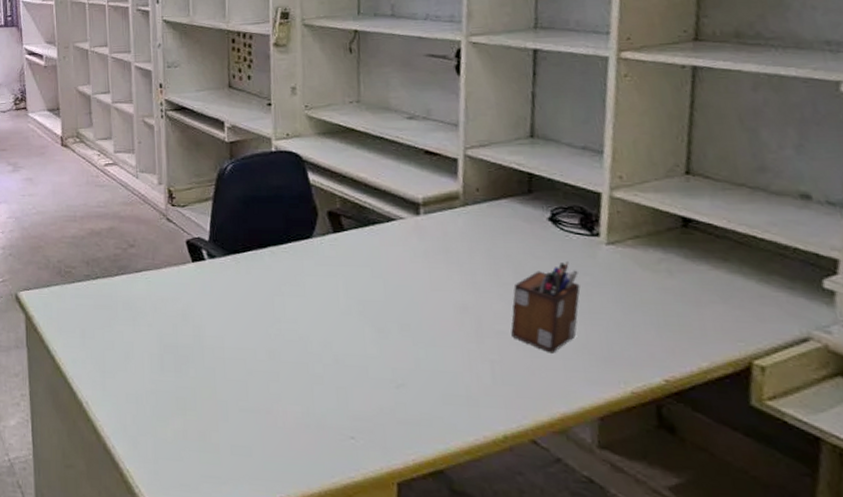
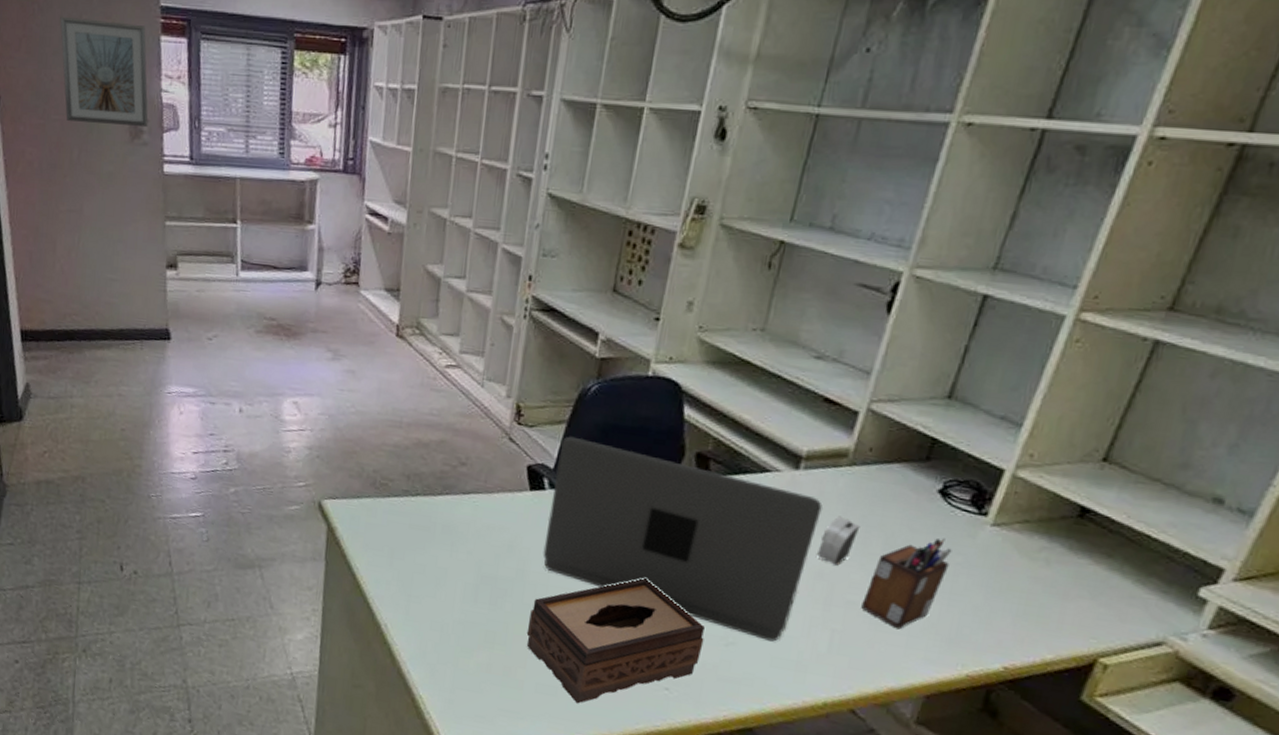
laptop: none [211,210,450,379] -> present [543,436,823,642]
tissue box: none [213,331,376,462] -> present [526,578,705,704]
computer mouse: none [455,252,489,298] -> present [816,515,861,566]

